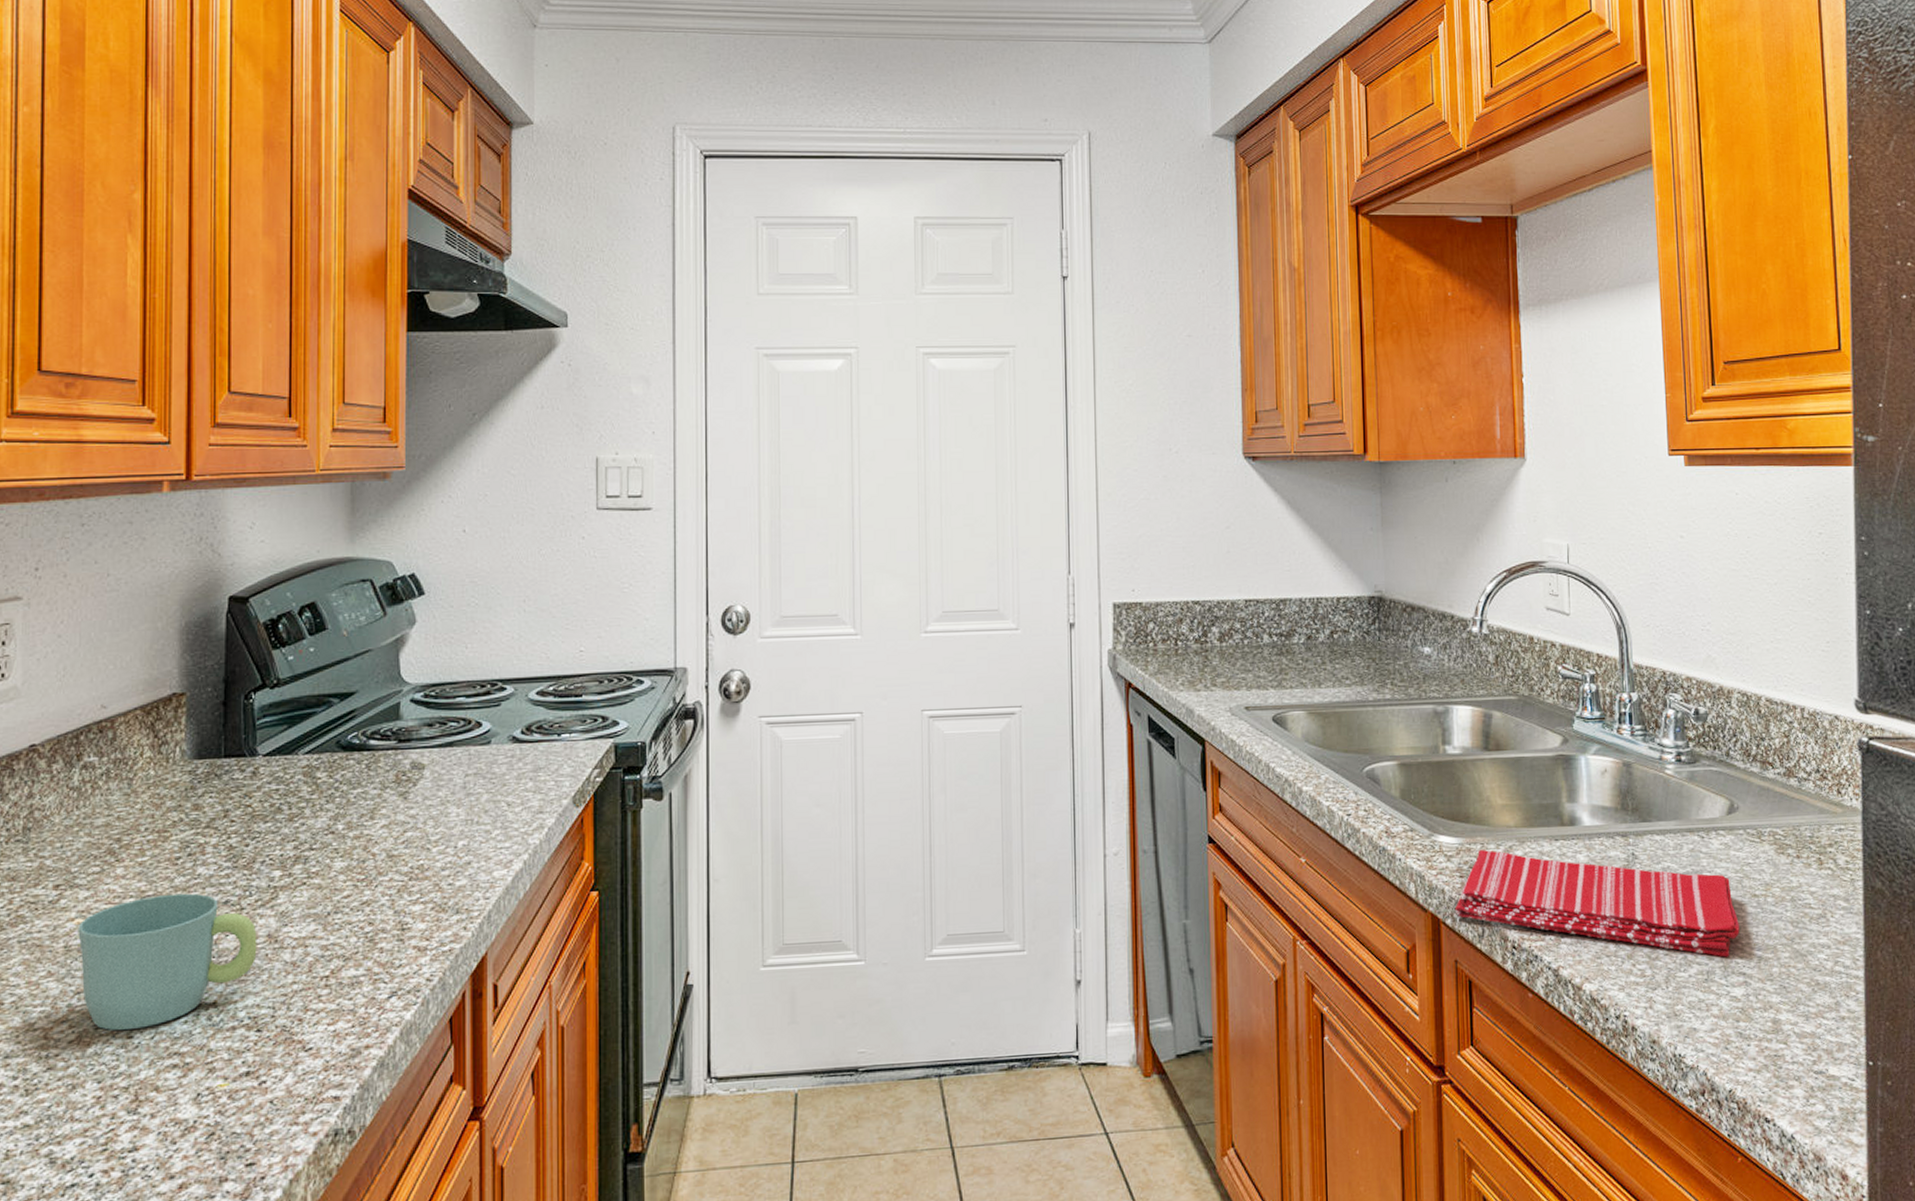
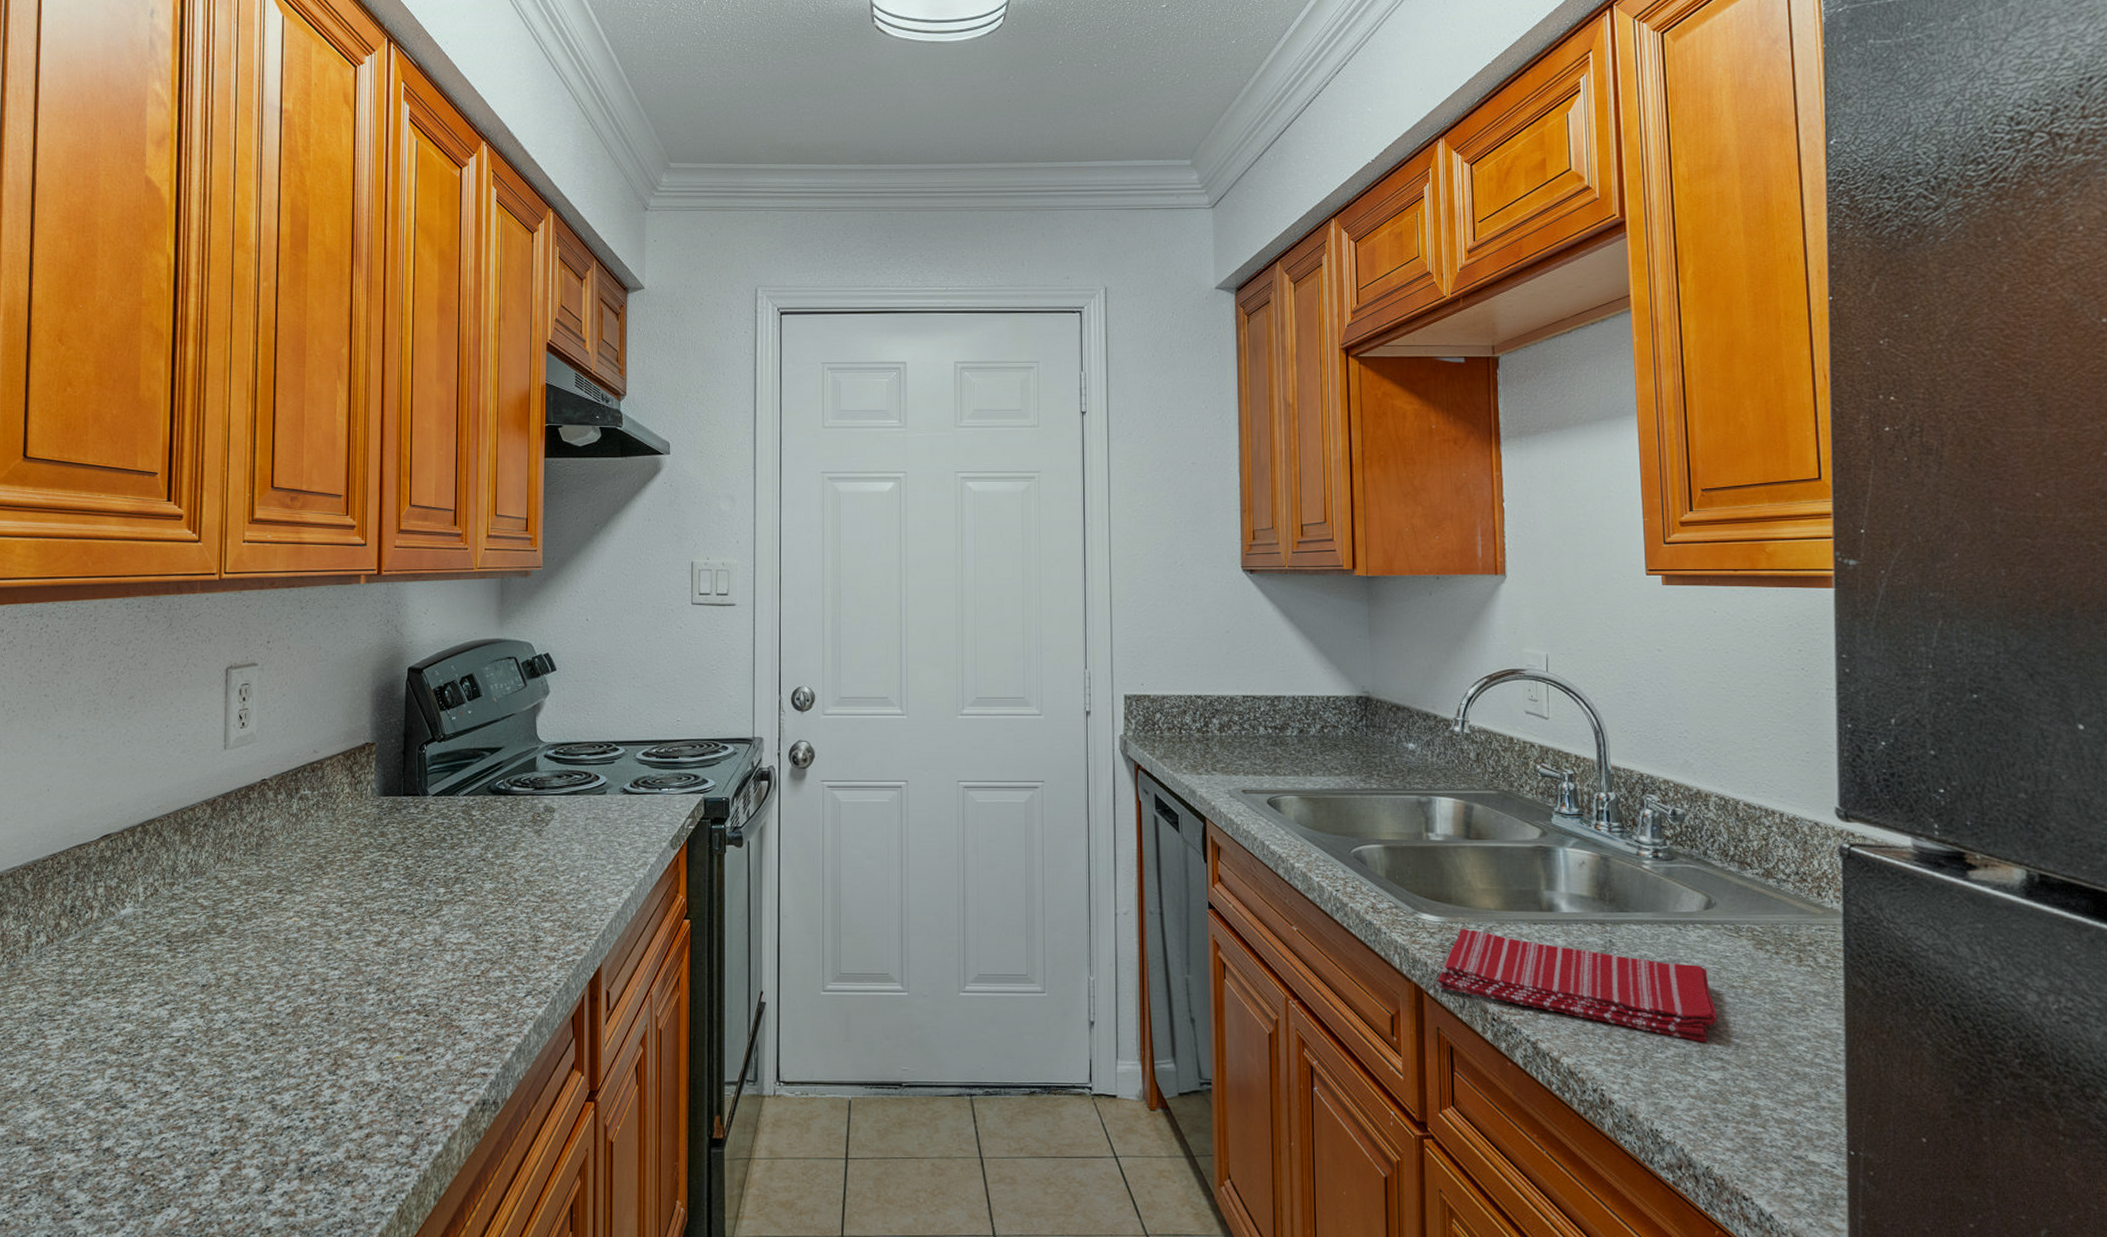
mug: present [78,893,257,1031] -> none [294,902,426,1008]

